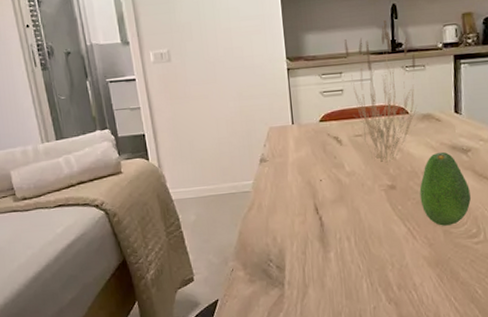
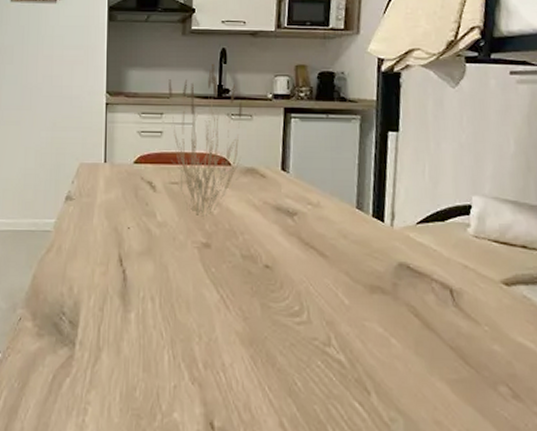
fruit: present [419,151,471,226] -> none [237,211,294,298]

